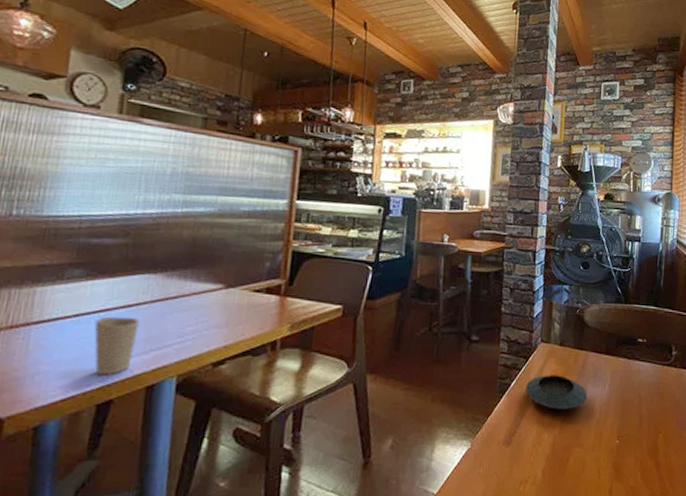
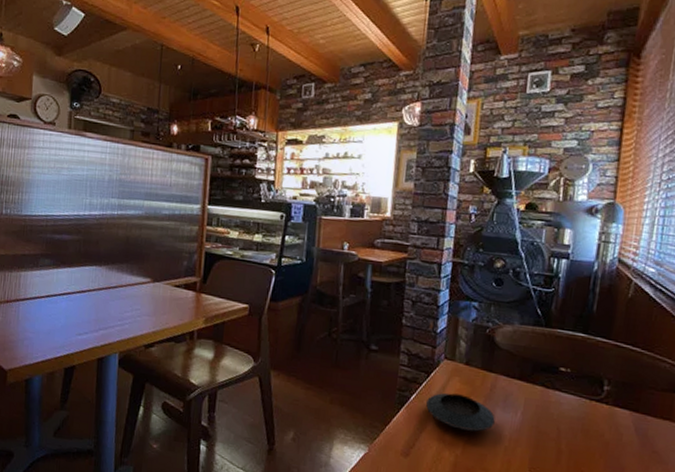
cup: present [94,316,140,376] -> none [60,298,91,346]

